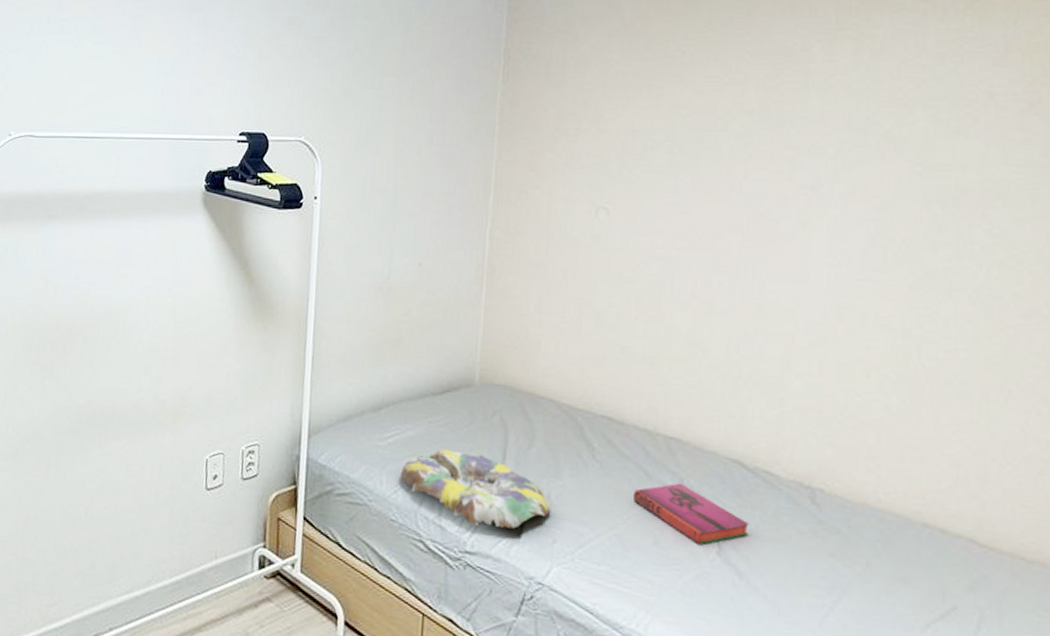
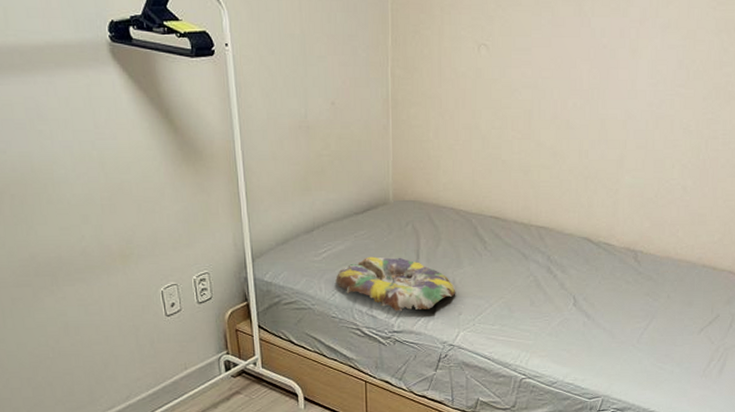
hardback book: present [632,482,748,545] -> none [515,259,594,301]

